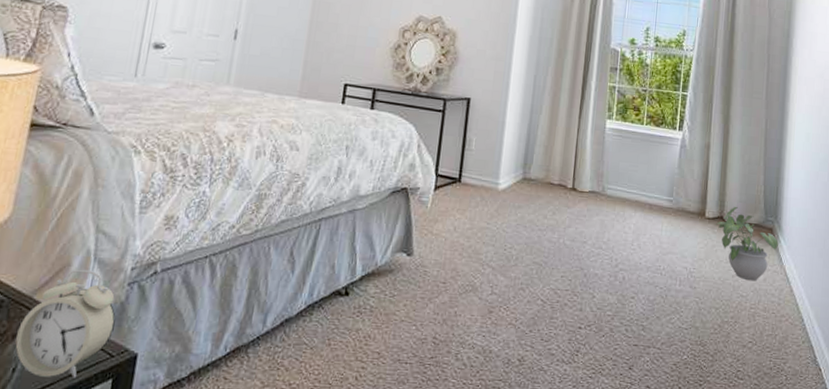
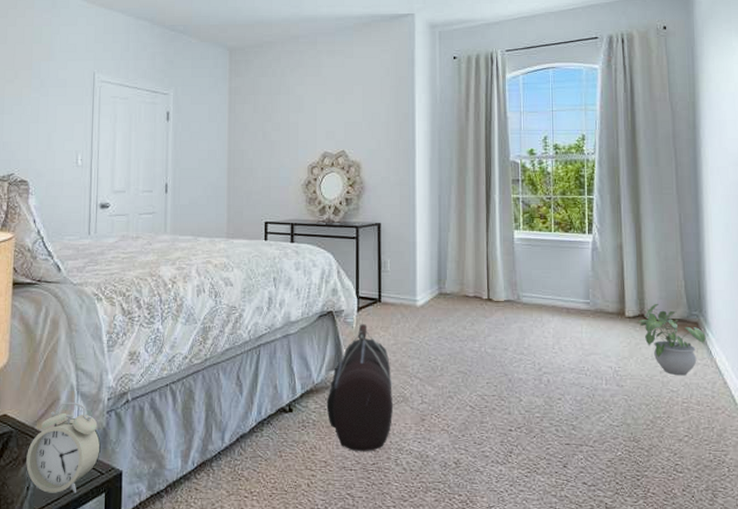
duffel bag: none [387,204,463,344] -> present [326,324,393,451]

